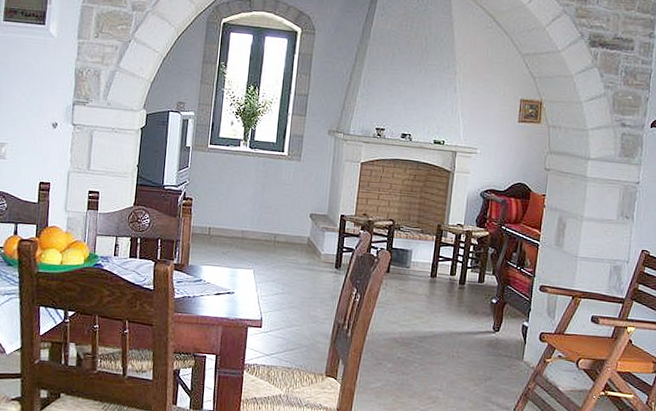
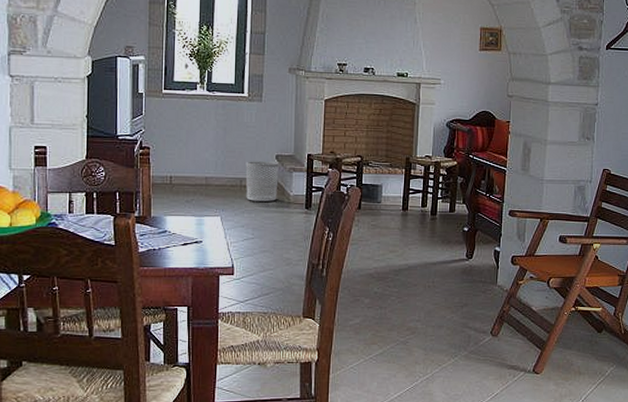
waste bin: none [279,218,313,259] -> present [245,161,279,201]

